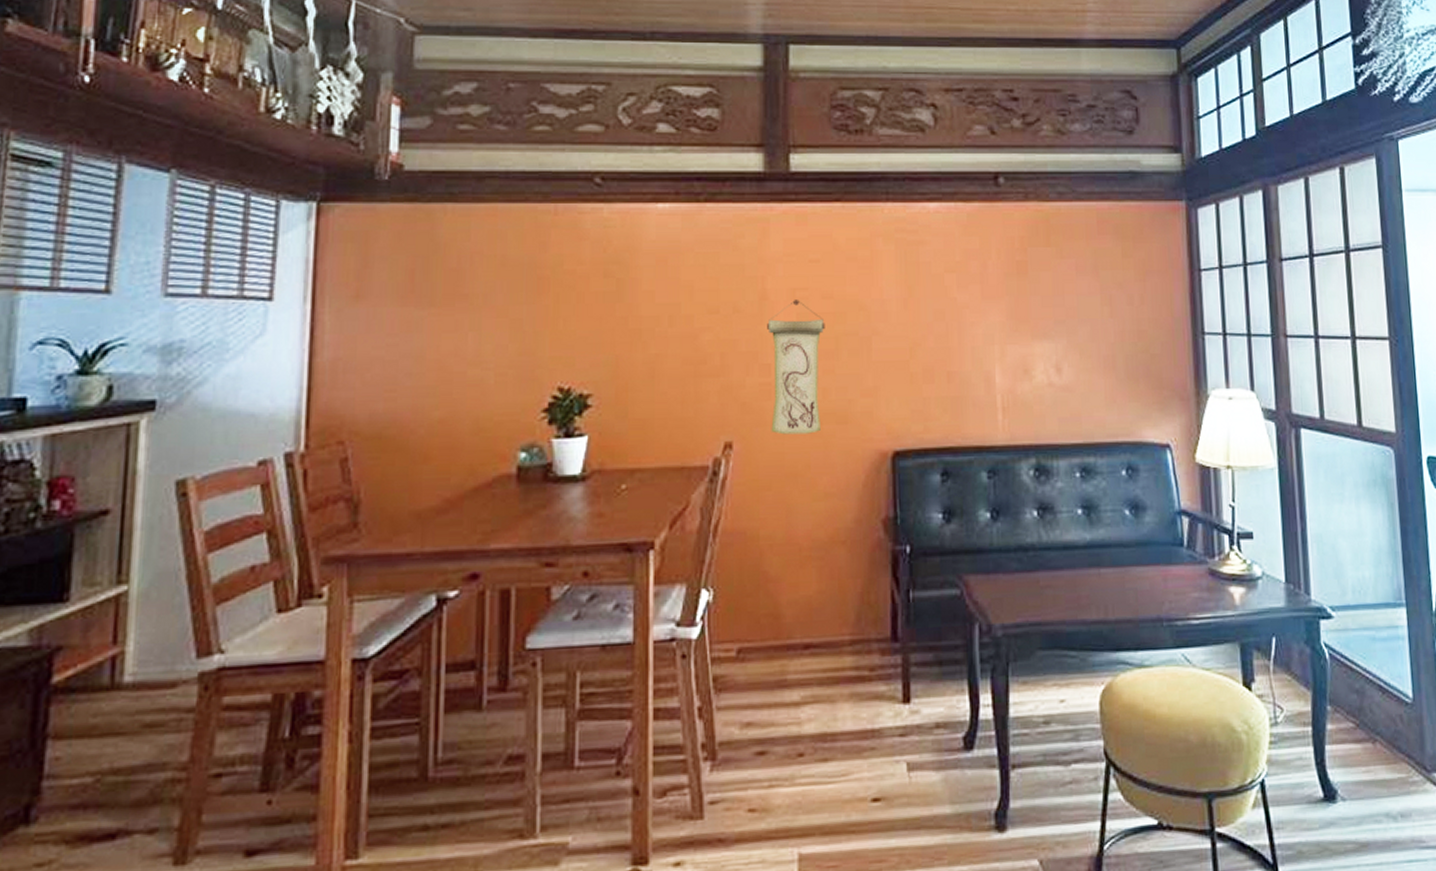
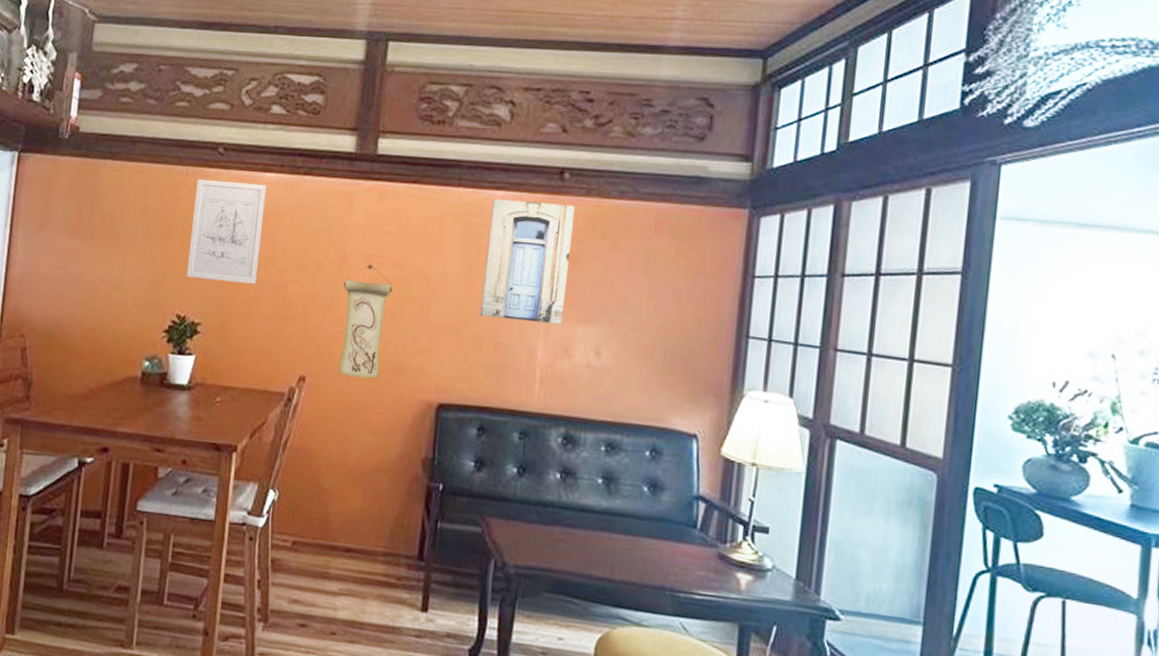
wall art: none [567,216,660,340] -> present [186,178,267,284]
wall art: none [926,211,1017,345] -> present [480,199,575,324]

